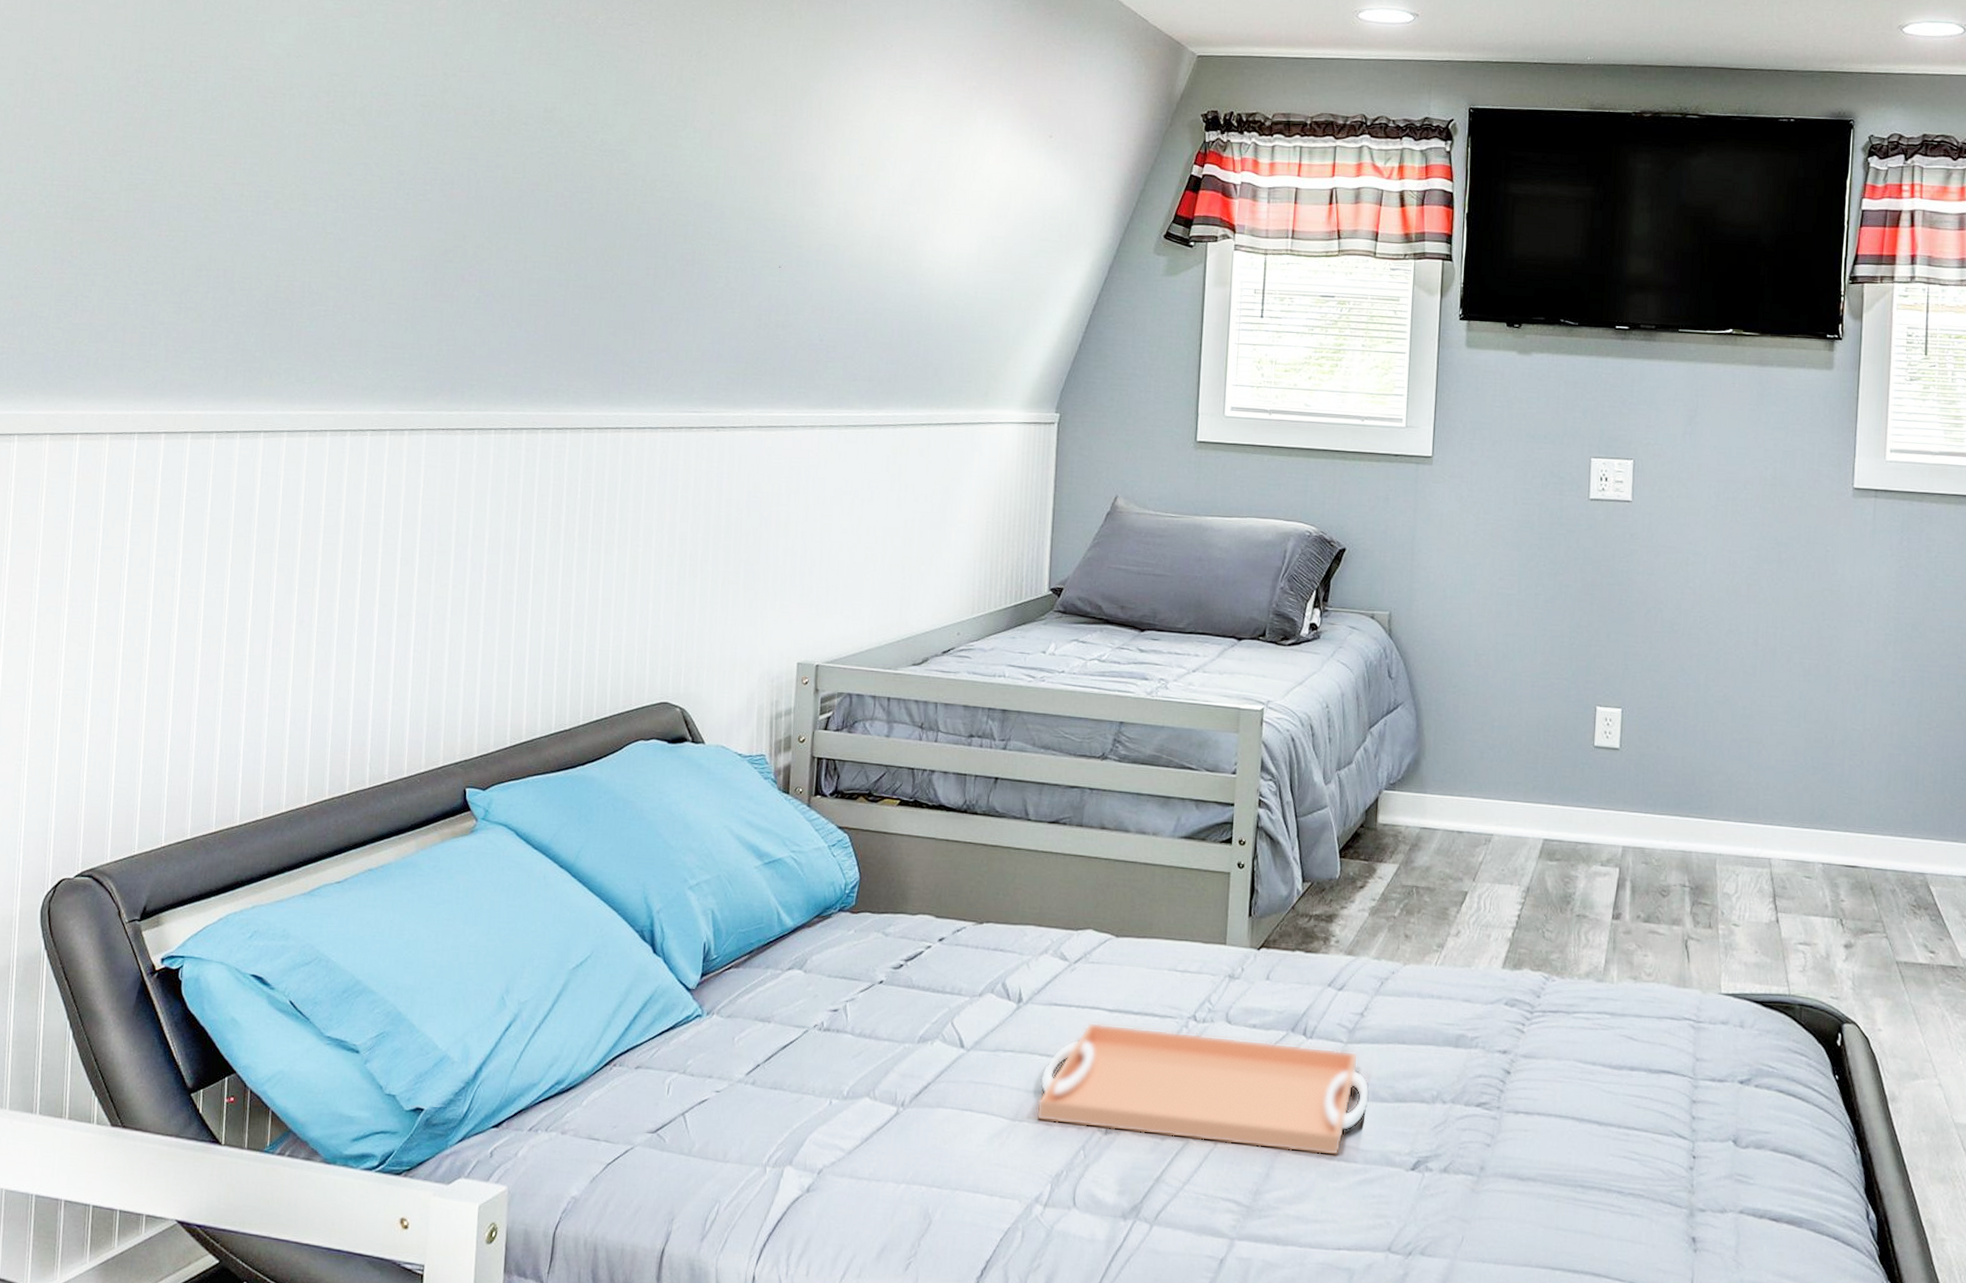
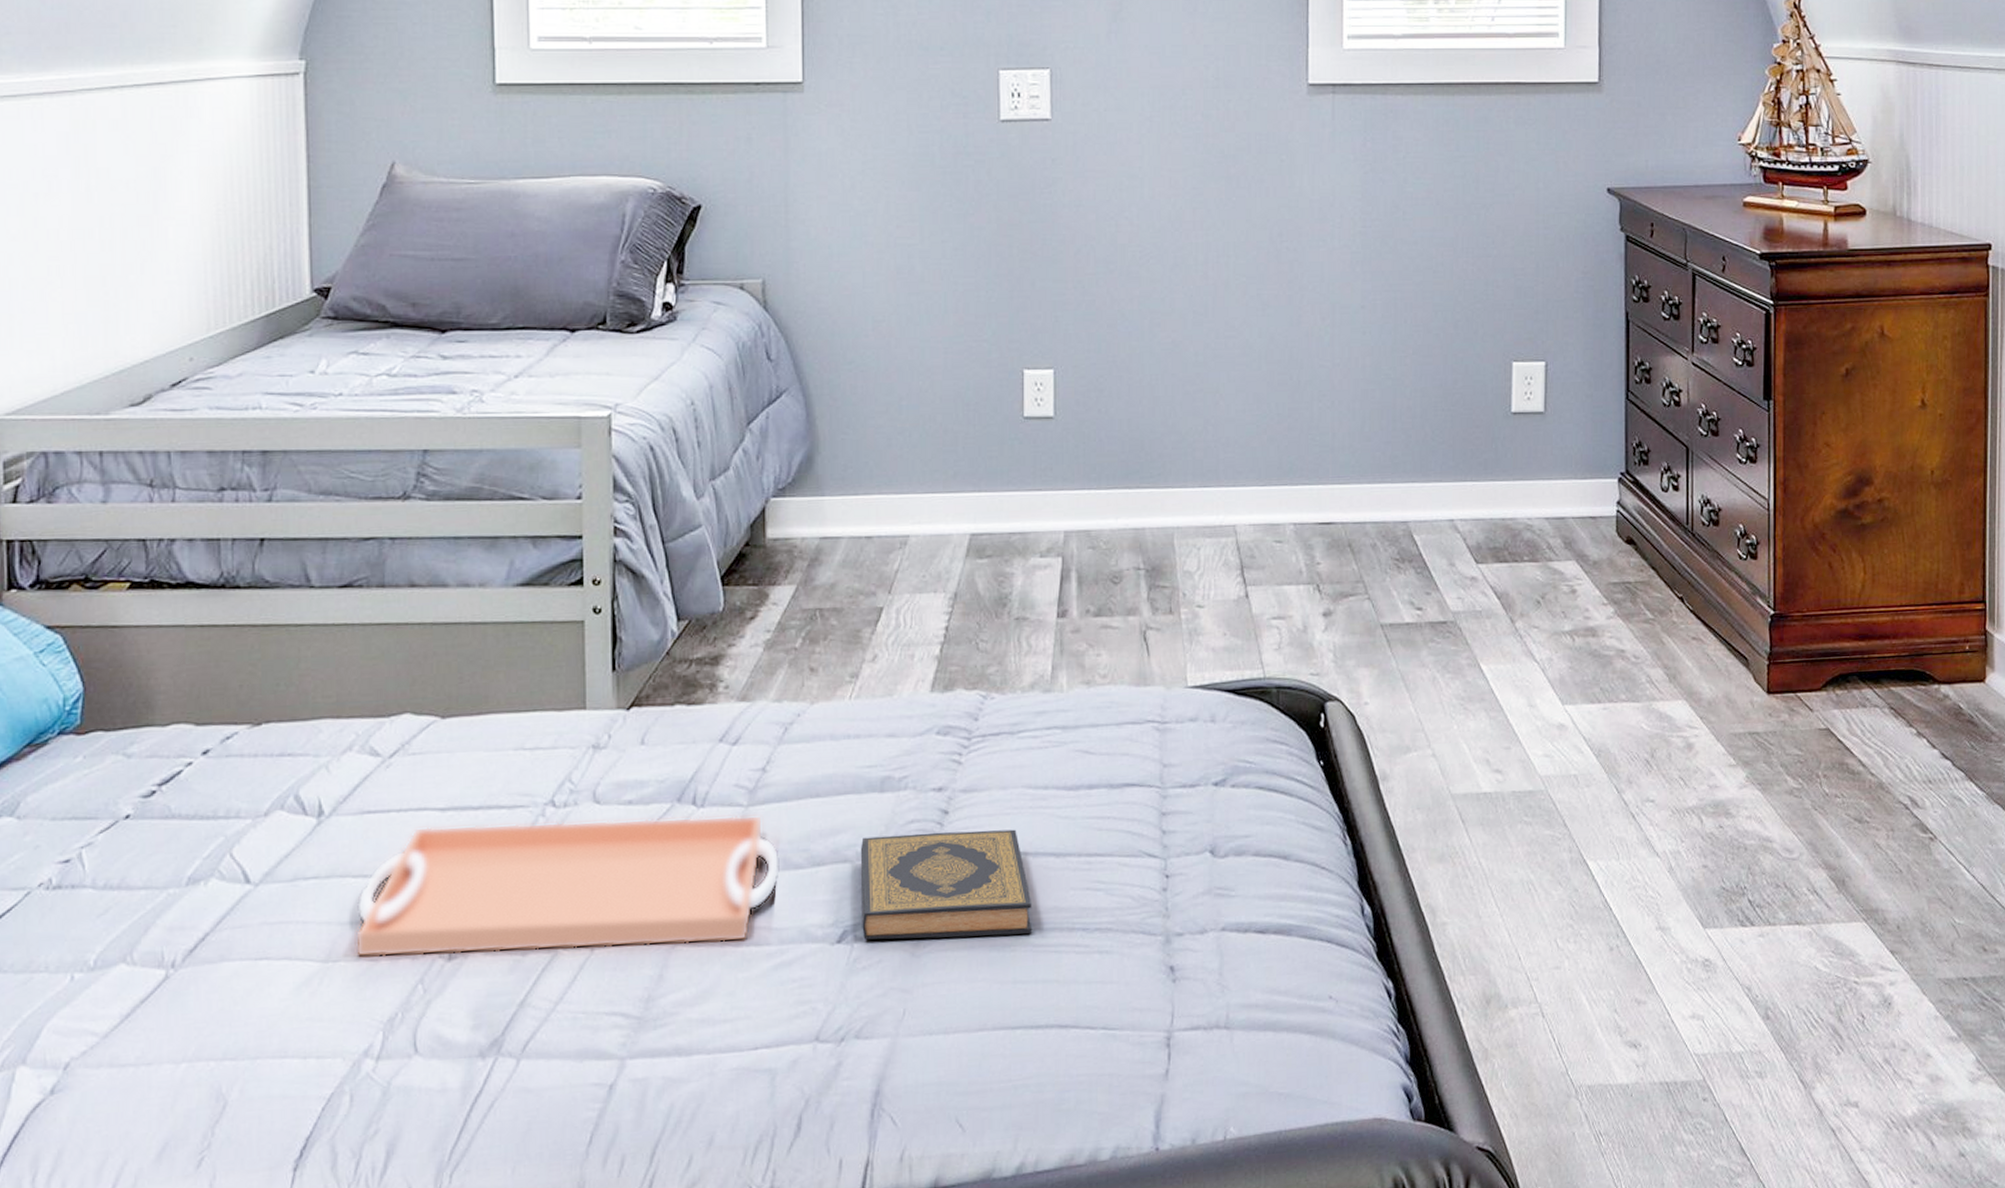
hardback book: none [1432,1083,1576,1189] -> present [860,829,1033,940]

